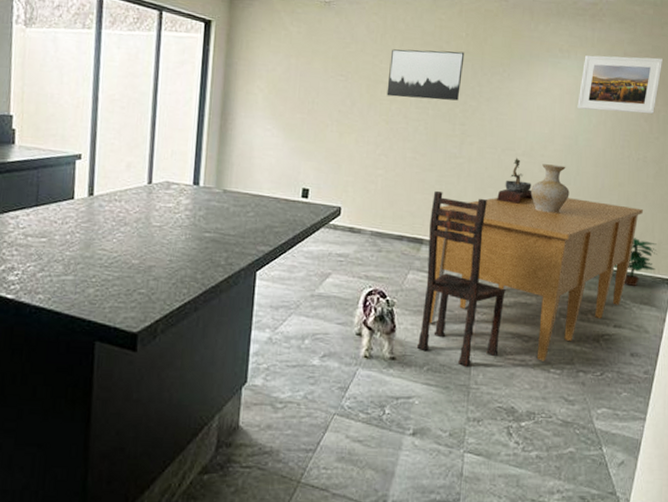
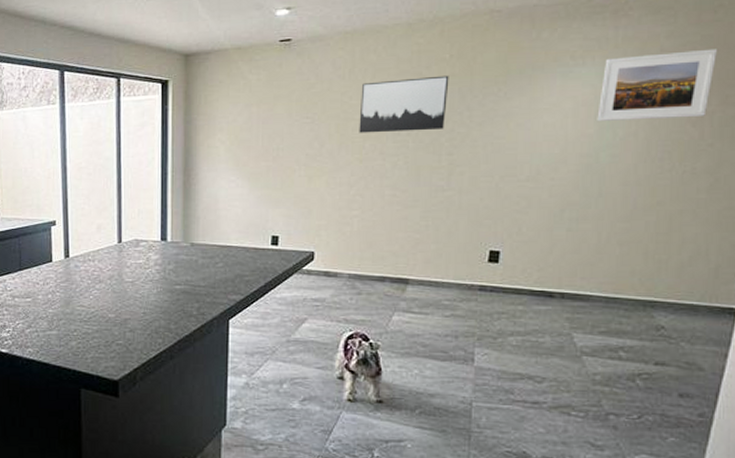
chair: present [416,190,506,366] -> none [406,227,511,409]
desk: present [429,196,644,361] -> none [416,223,694,404]
bonsai tree: present [497,157,533,204] -> none [496,184,542,234]
vase: present [531,164,570,214] -> none [539,188,590,242]
potted plant: present [614,238,657,286] -> none [652,263,714,318]

